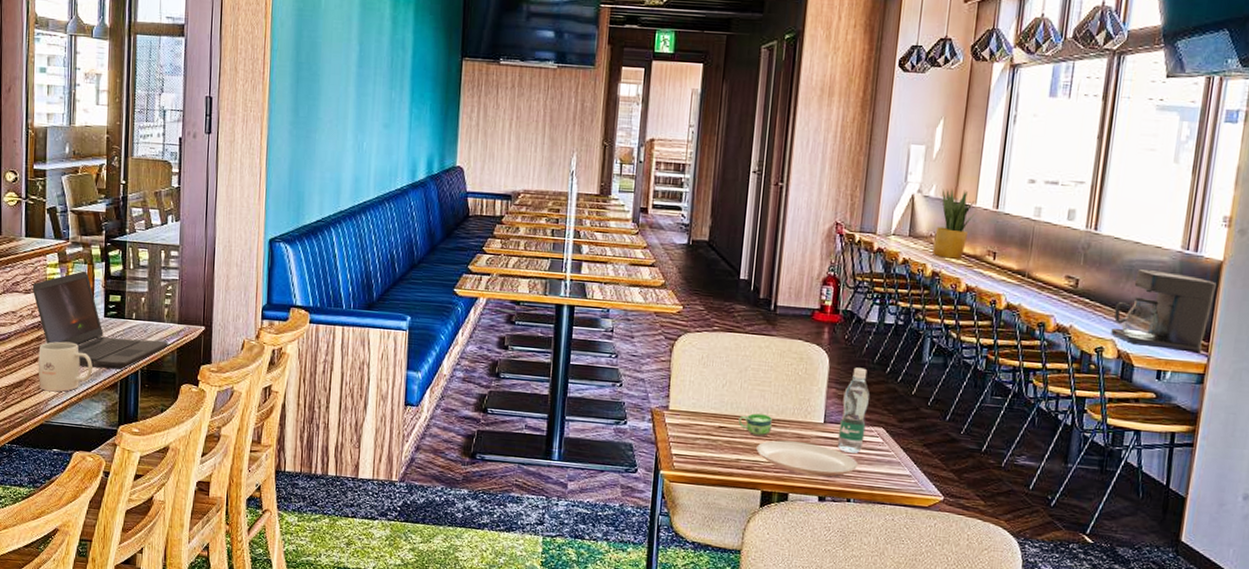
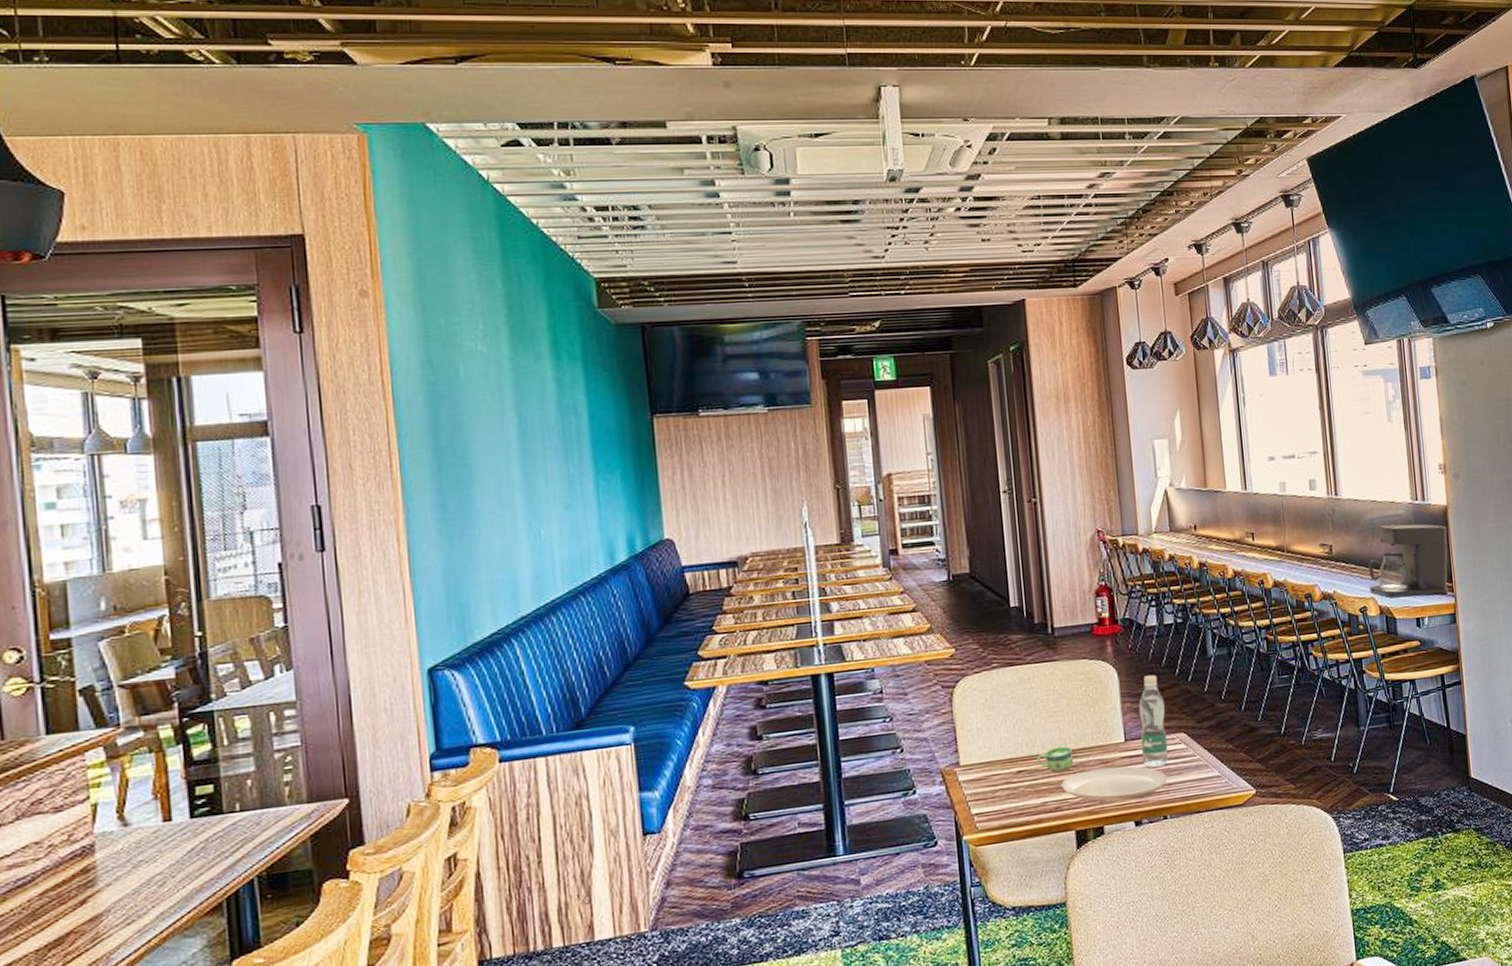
laptop computer: present [32,270,168,370] -> none [65,762,296,895]
mug: present [38,341,92,392] -> none [86,863,180,942]
planter: present [931,188,977,259] -> none [1191,477,1229,547]

